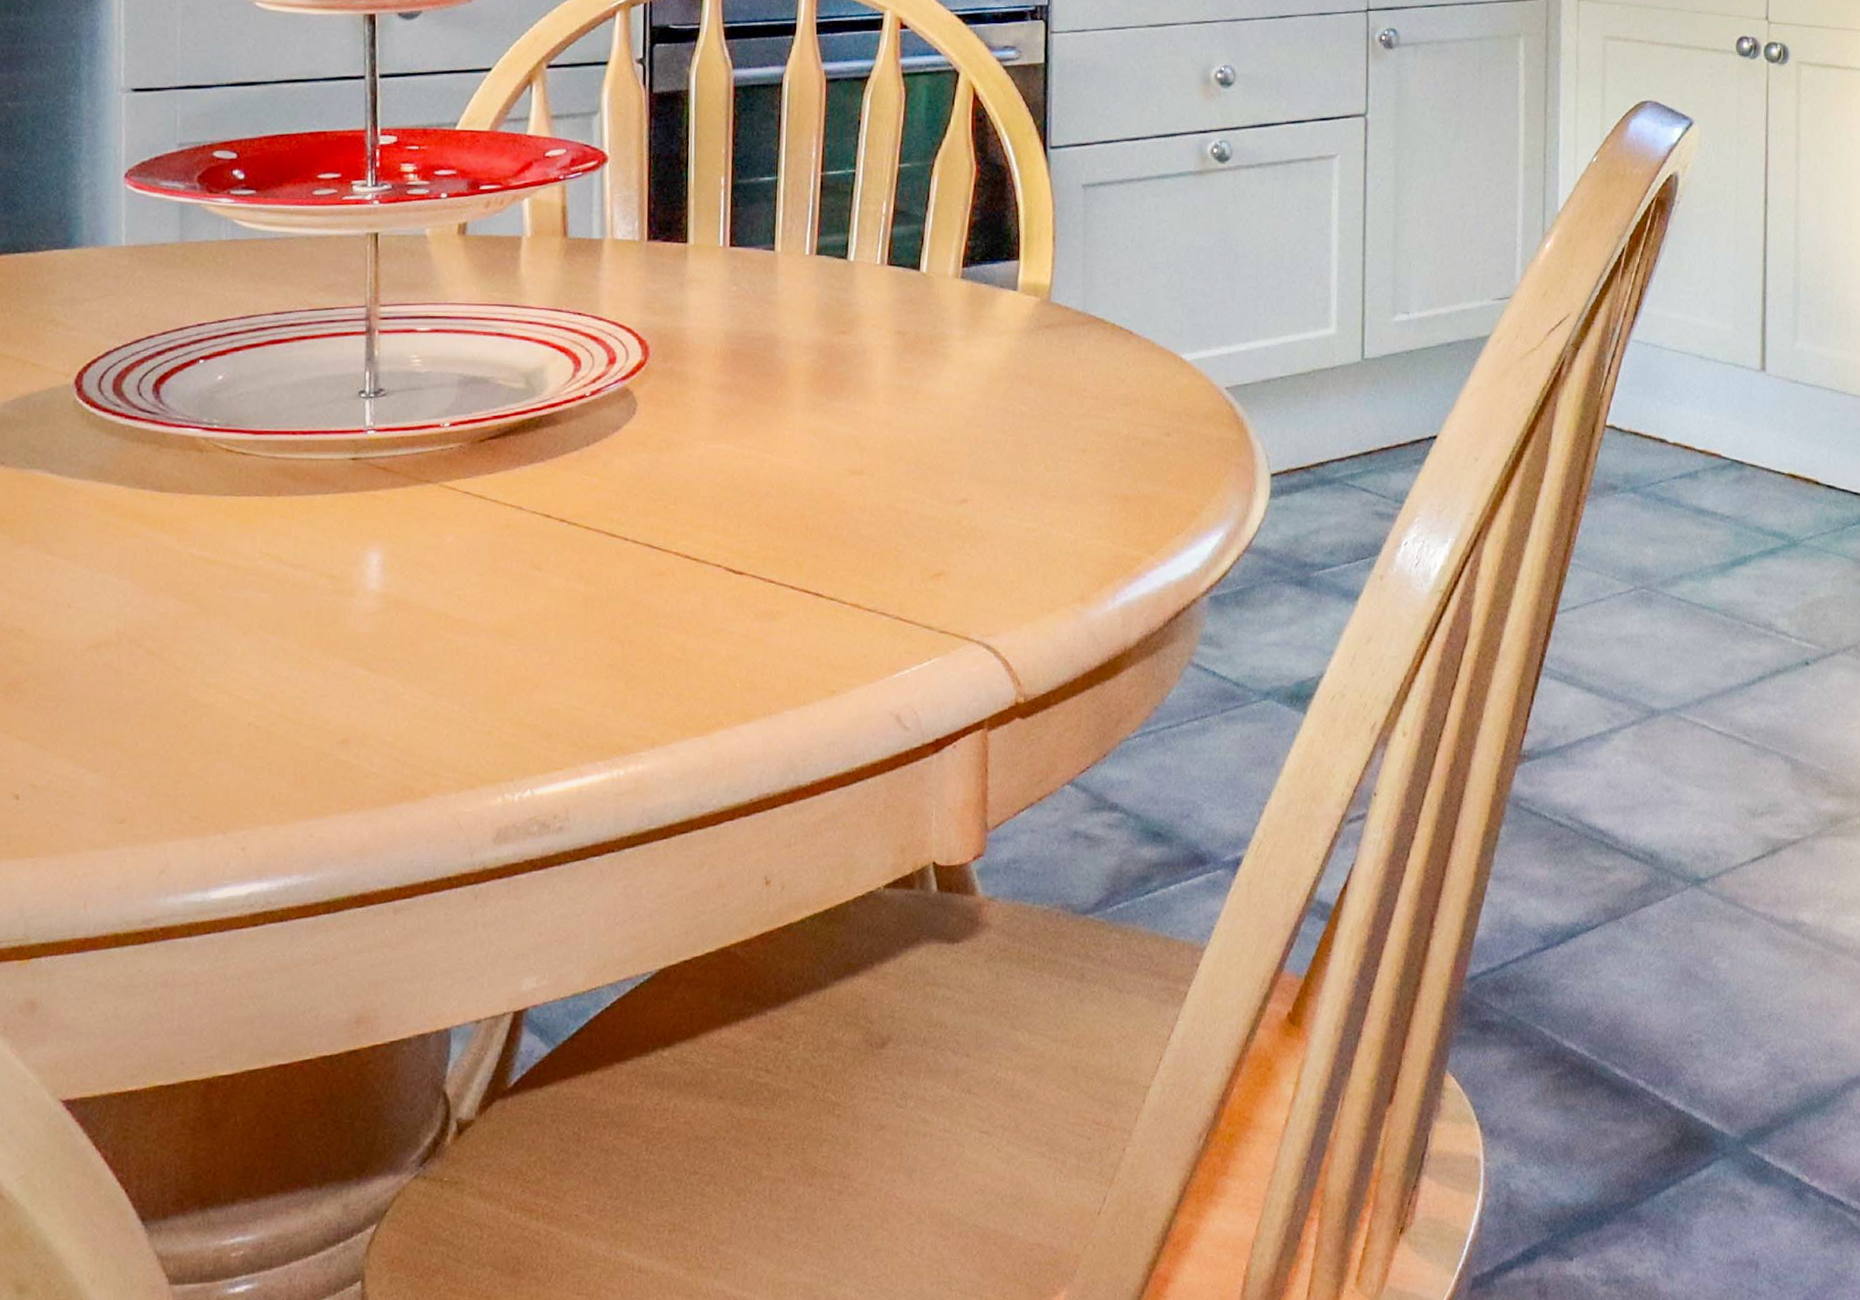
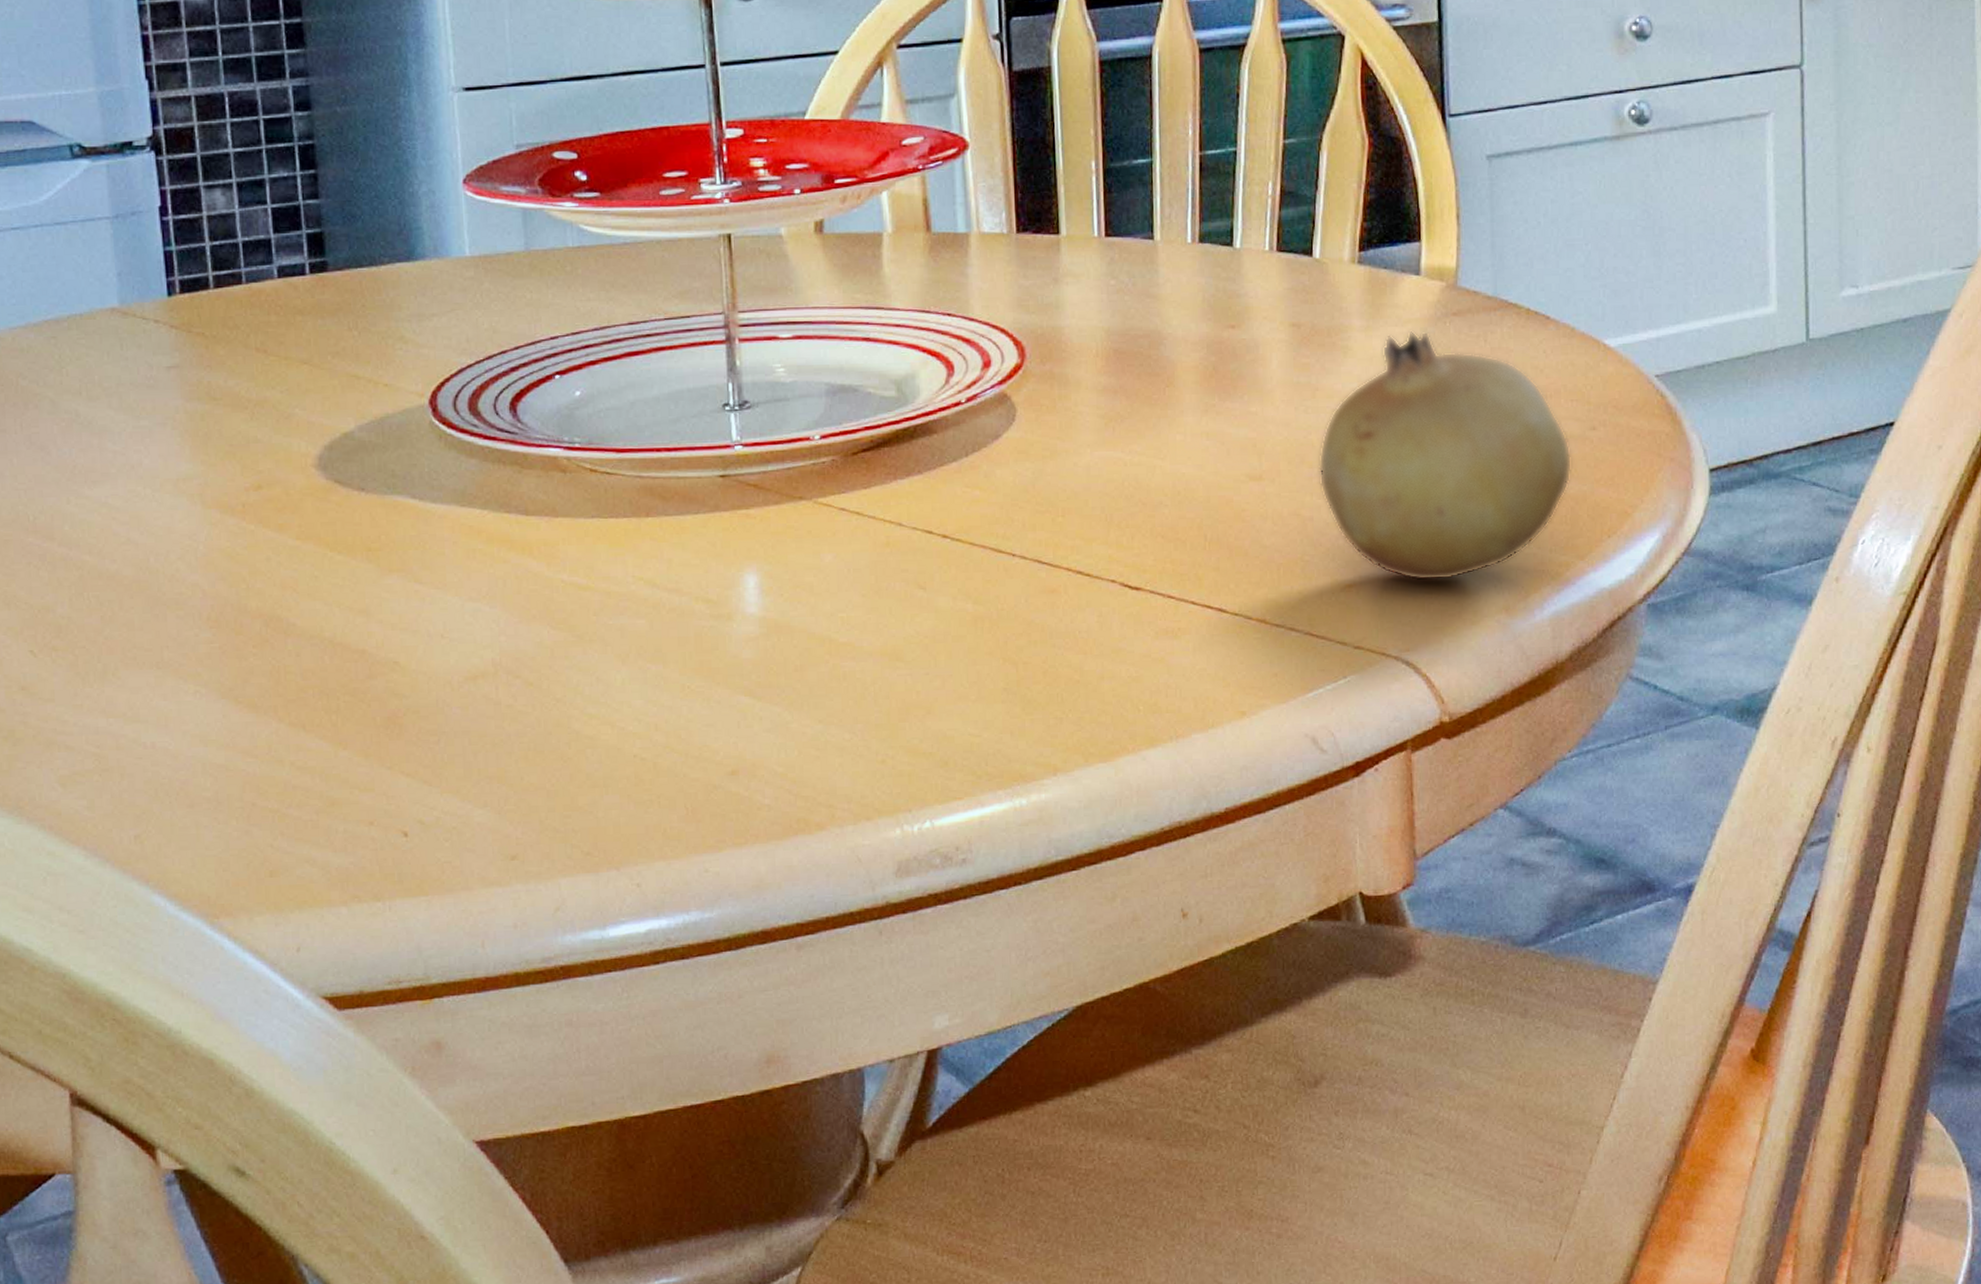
fruit: none [915,342,1148,571] -> present [1319,331,1572,581]

